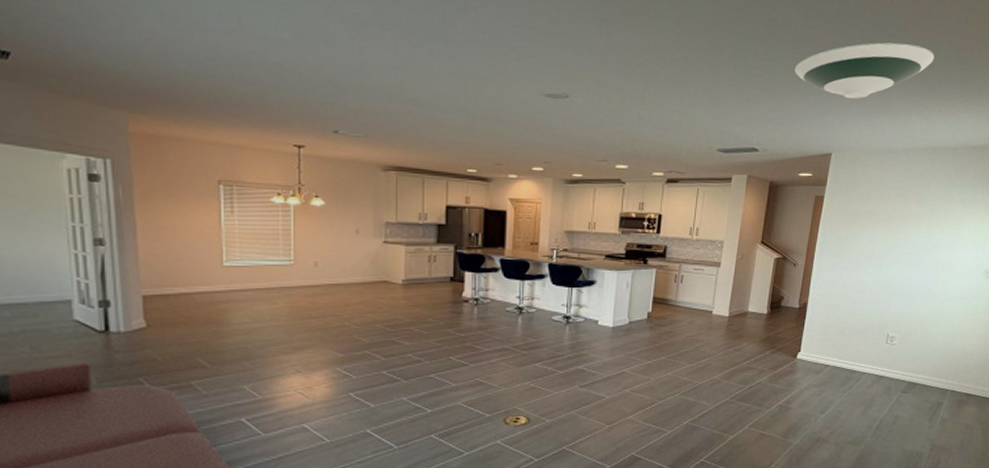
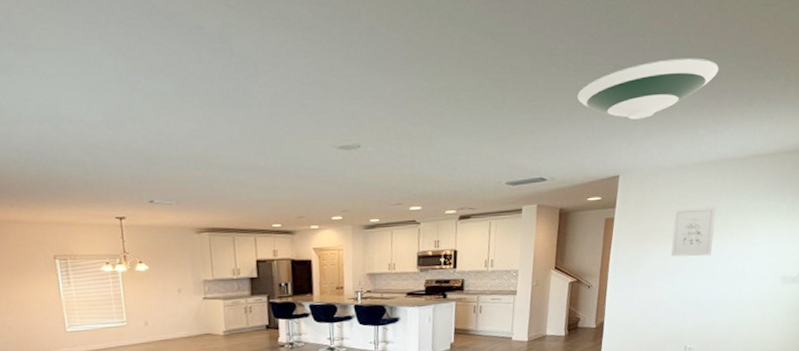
wall art: none [878,193,925,243] -> present [670,206,716,257]

